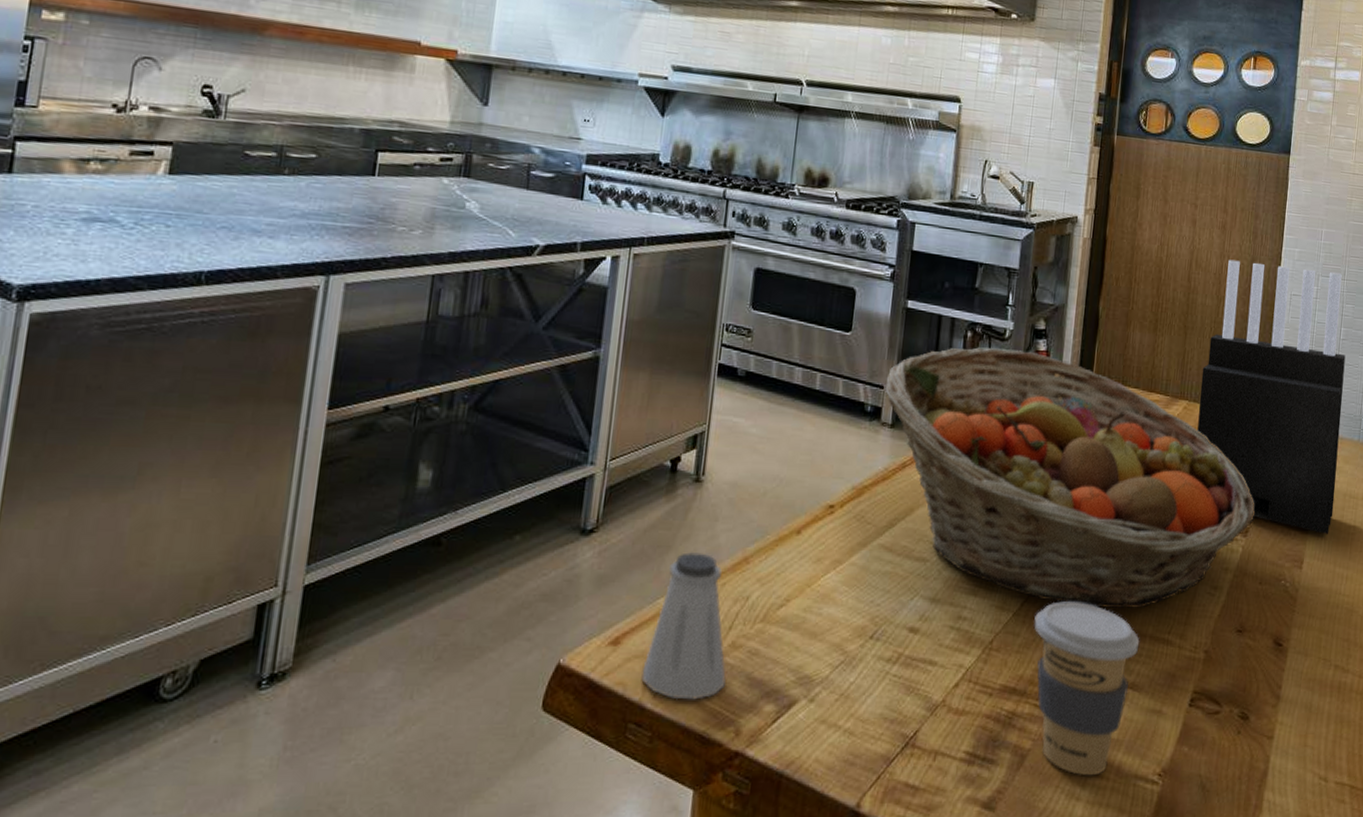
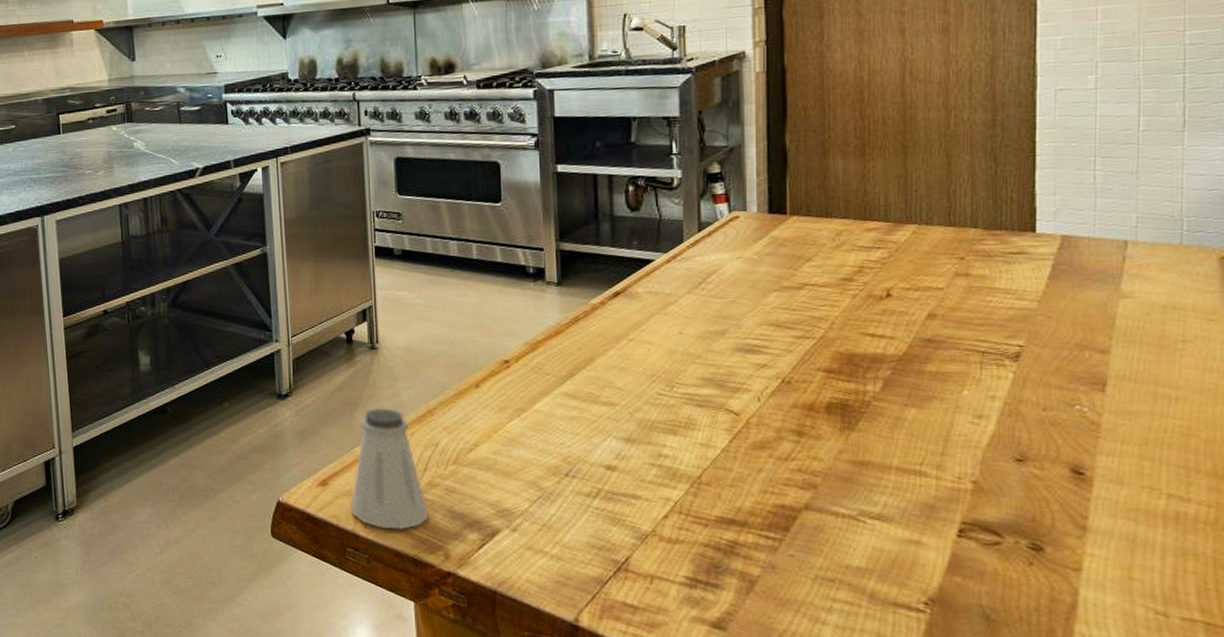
fruit basket: present [885,347,1255,608] -> none [545,196,1027,442]
coffee cup: present [1034,601,1140,776] -> none [747,436,883,602]
knife block: present [1197,259,1346,535] -> none [933,54,1150,353]

